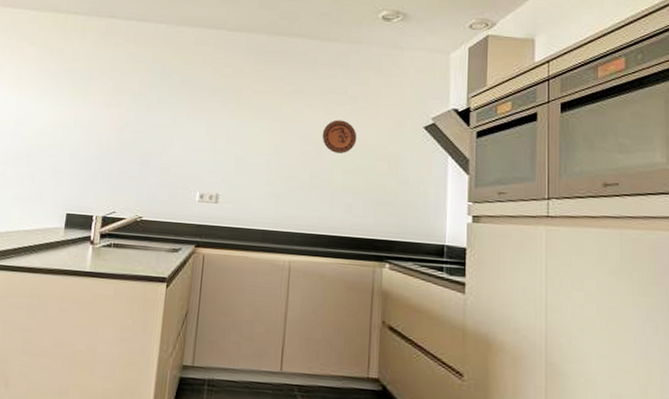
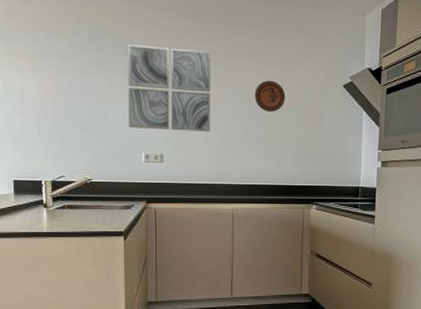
wall art: none [187,82,278,172] -> present [127,44,211,132]

